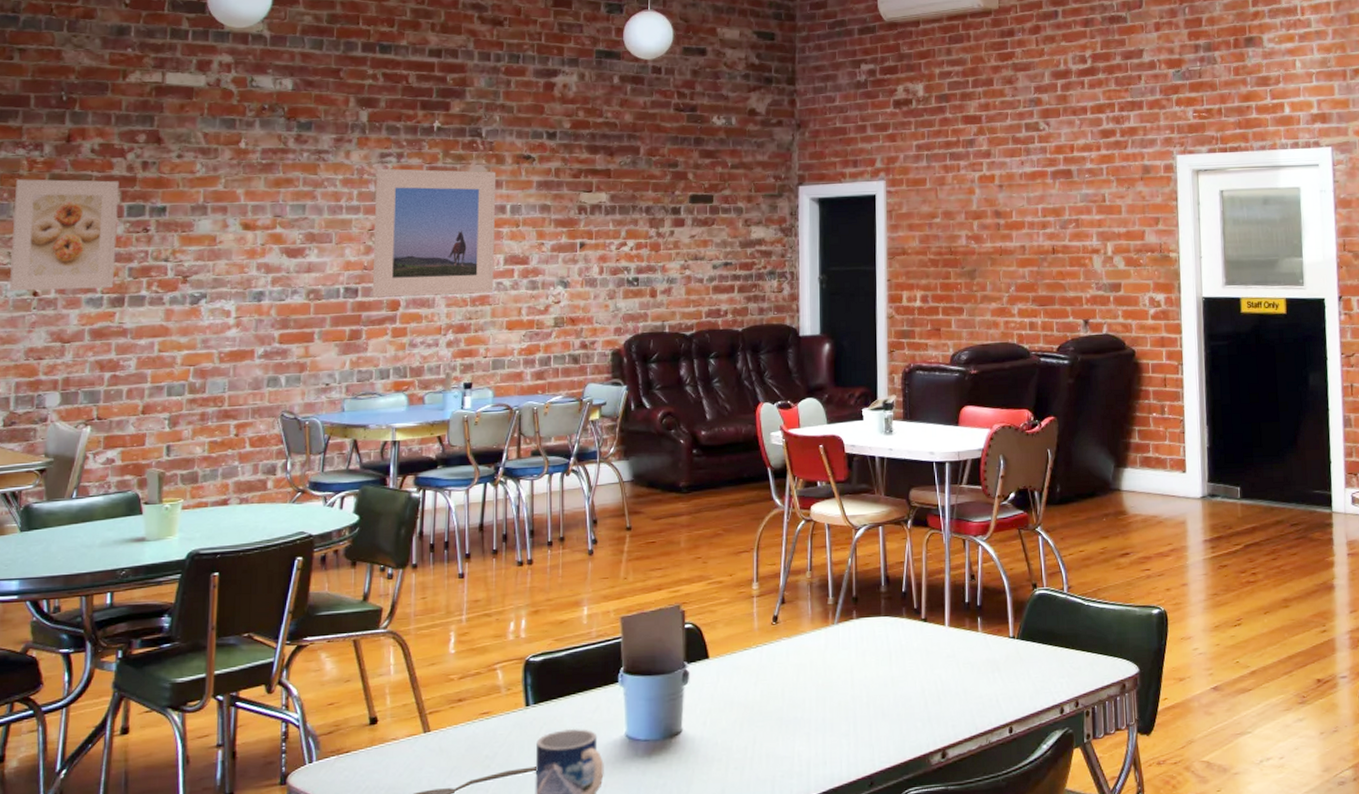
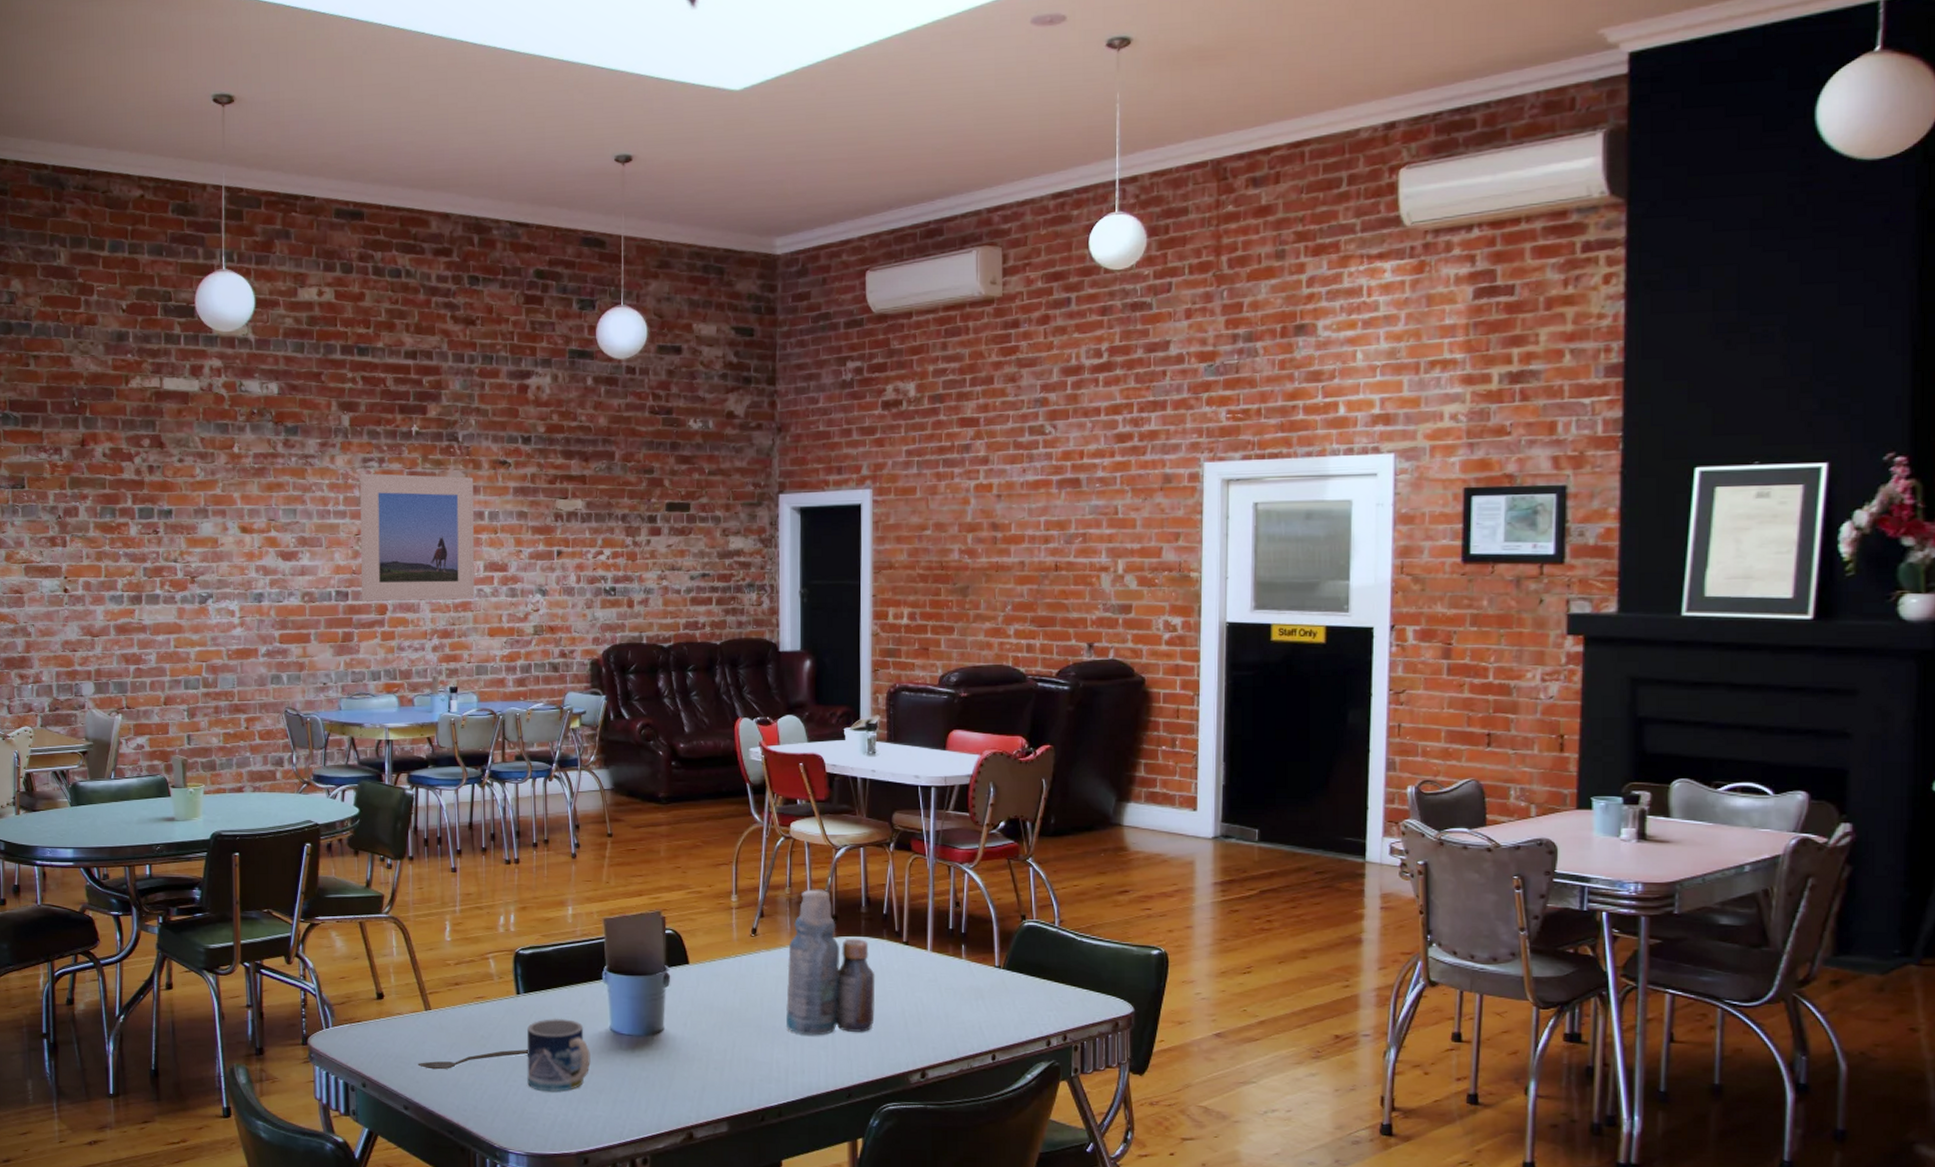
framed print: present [9,179,119,292] -> none [41,482,132,588]
bottle: none [808,569,896,724] -> present [786,888,875,1036]

